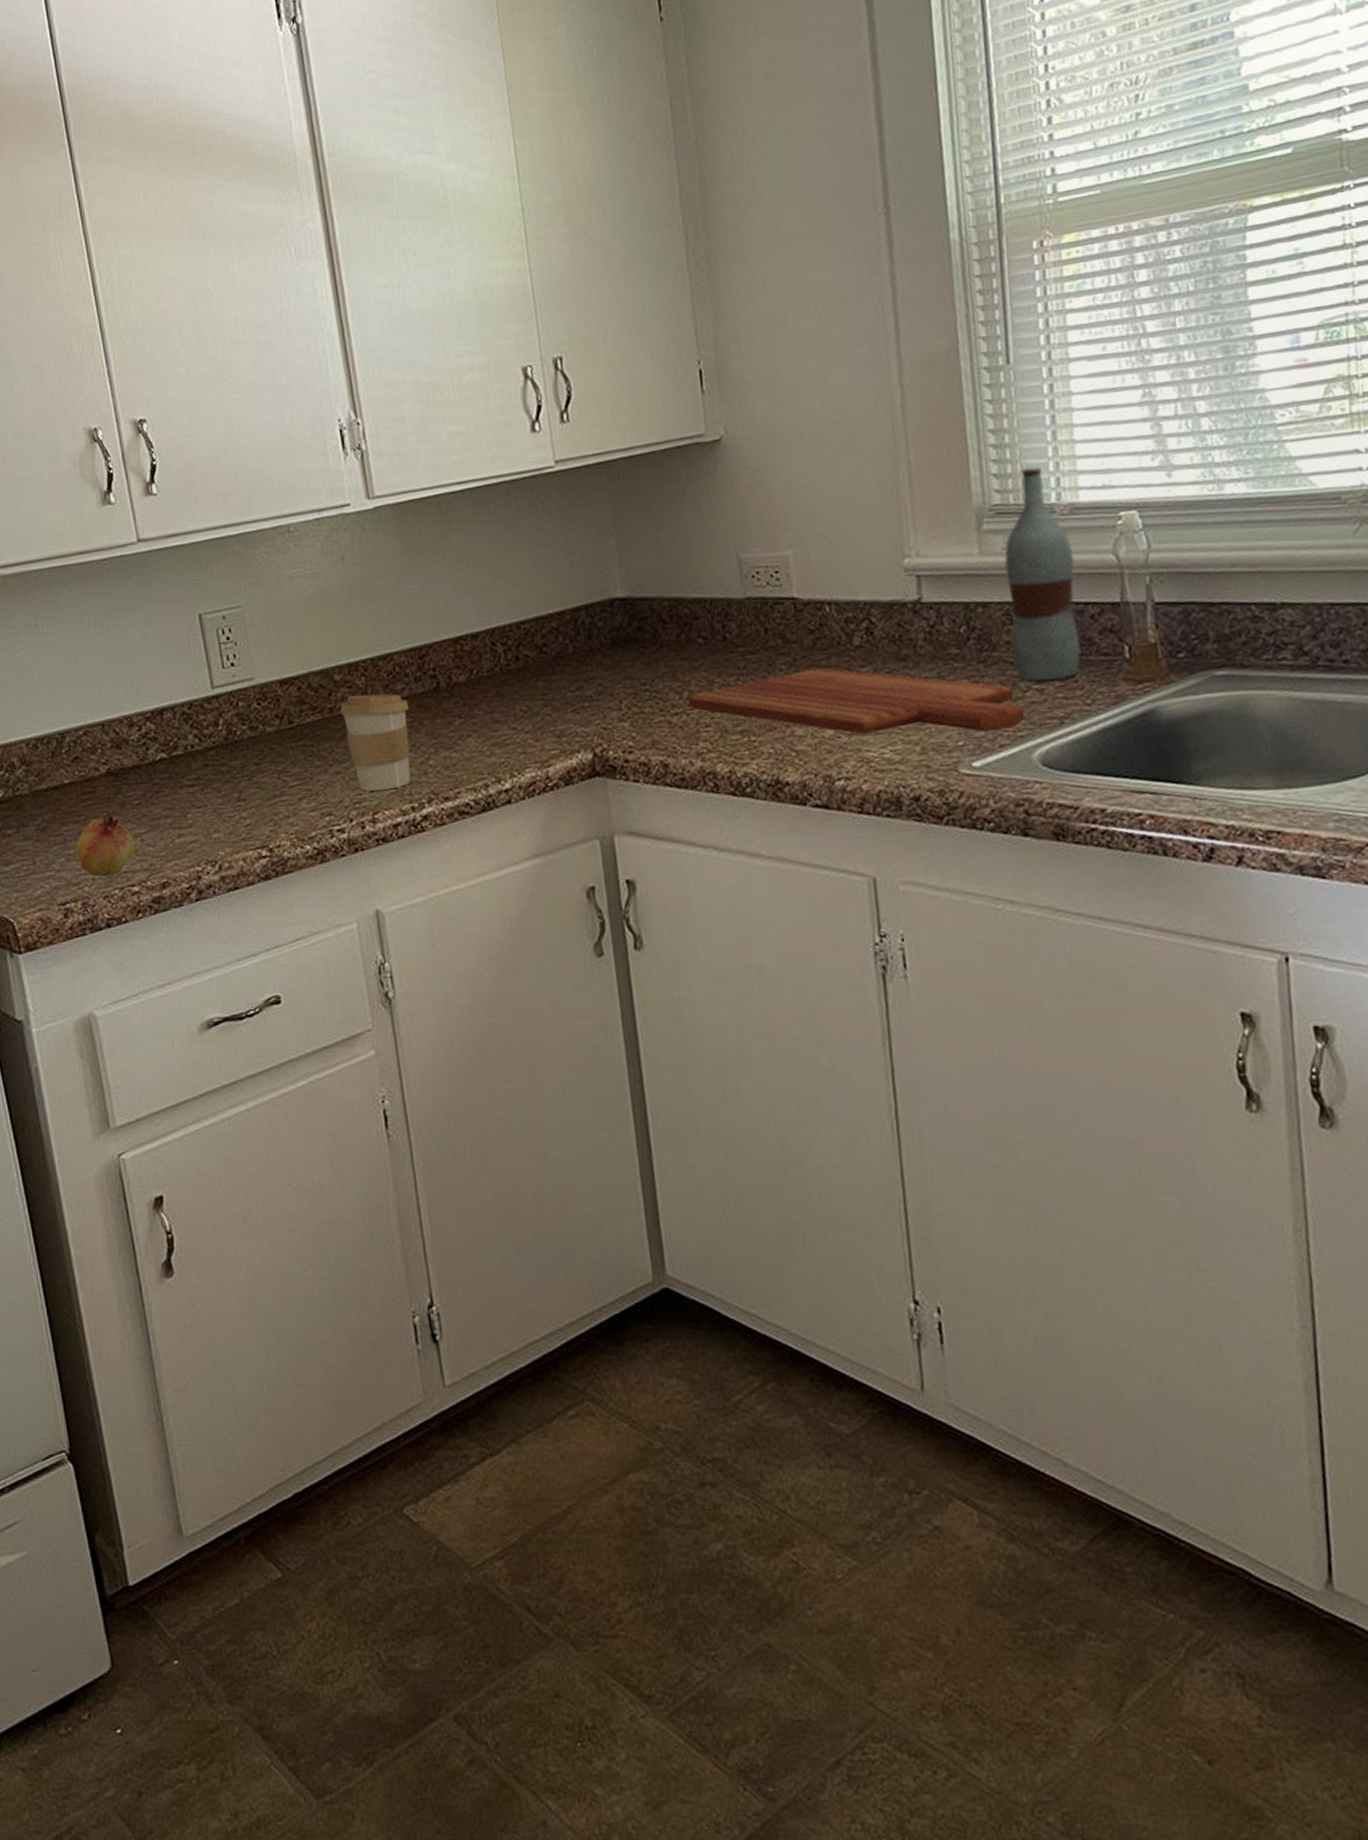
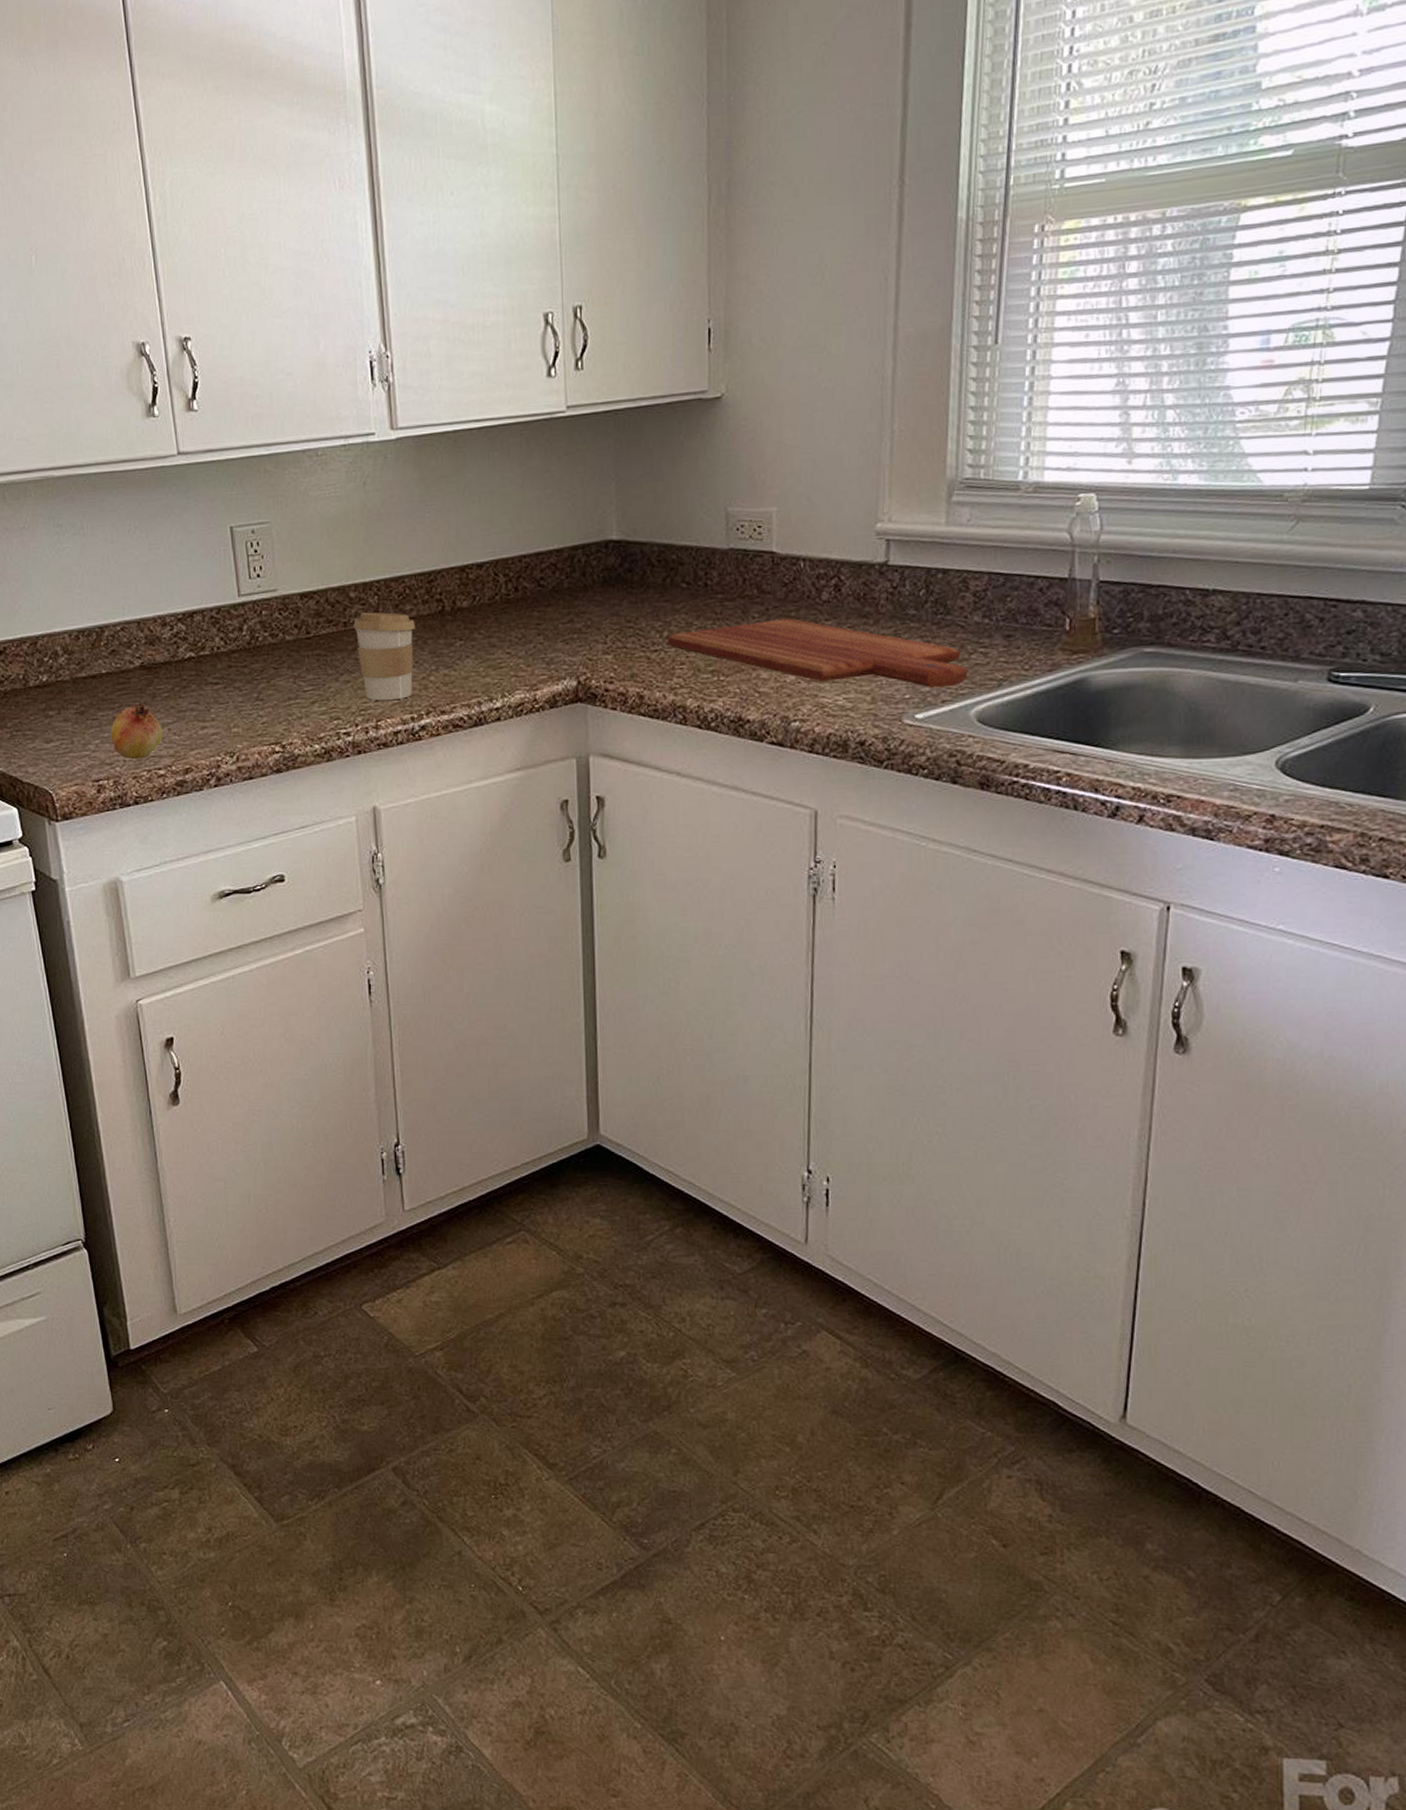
bottle: present [1004,466,1081,681] -> none [964,444,1032,645]

